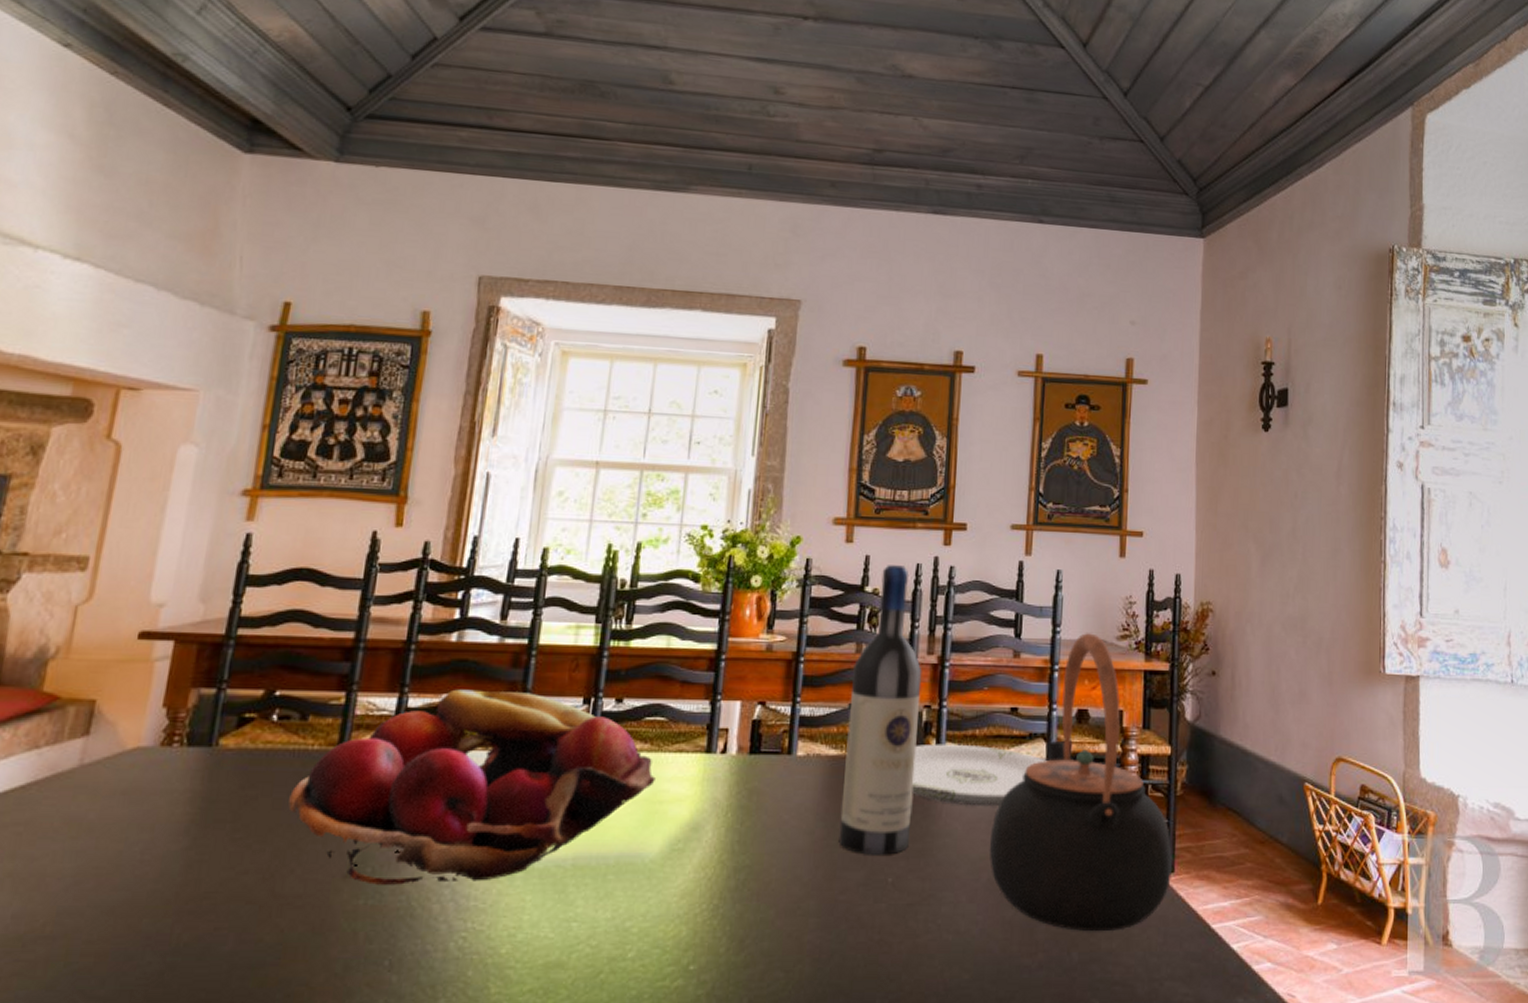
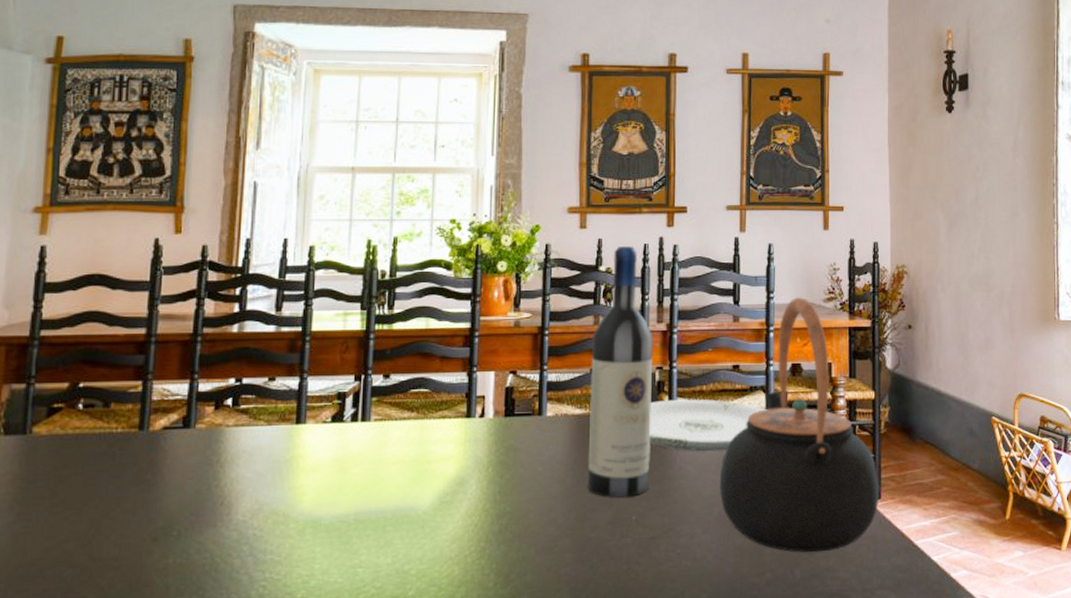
fruit basket: present [288,689,655,885] -> none [99,373,423,546]

